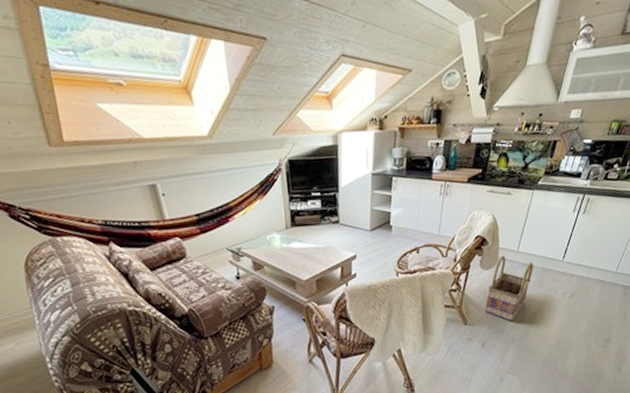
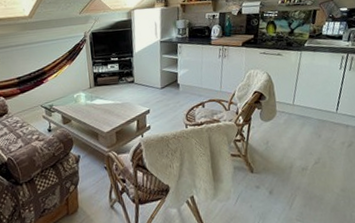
basket: present [485,255,534,322] -> none [268,108,310,170]

